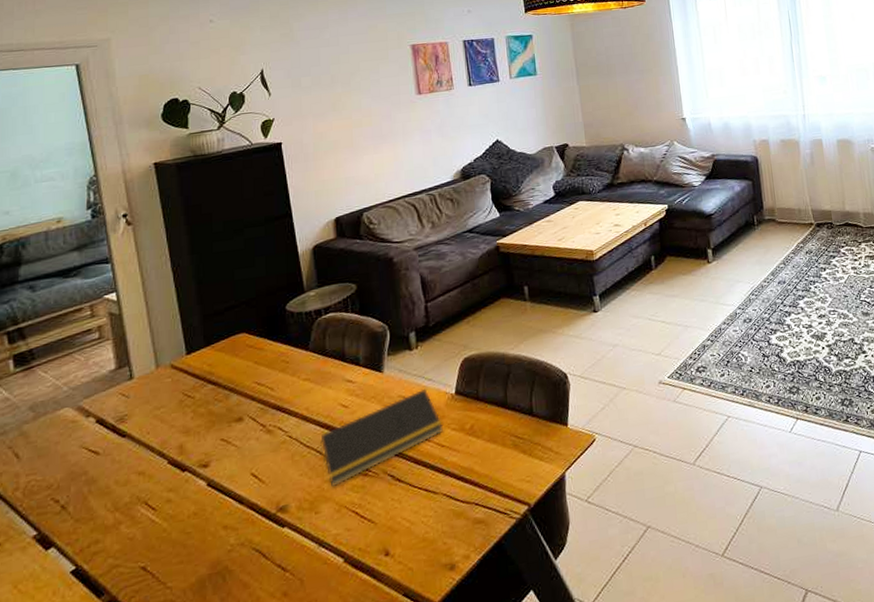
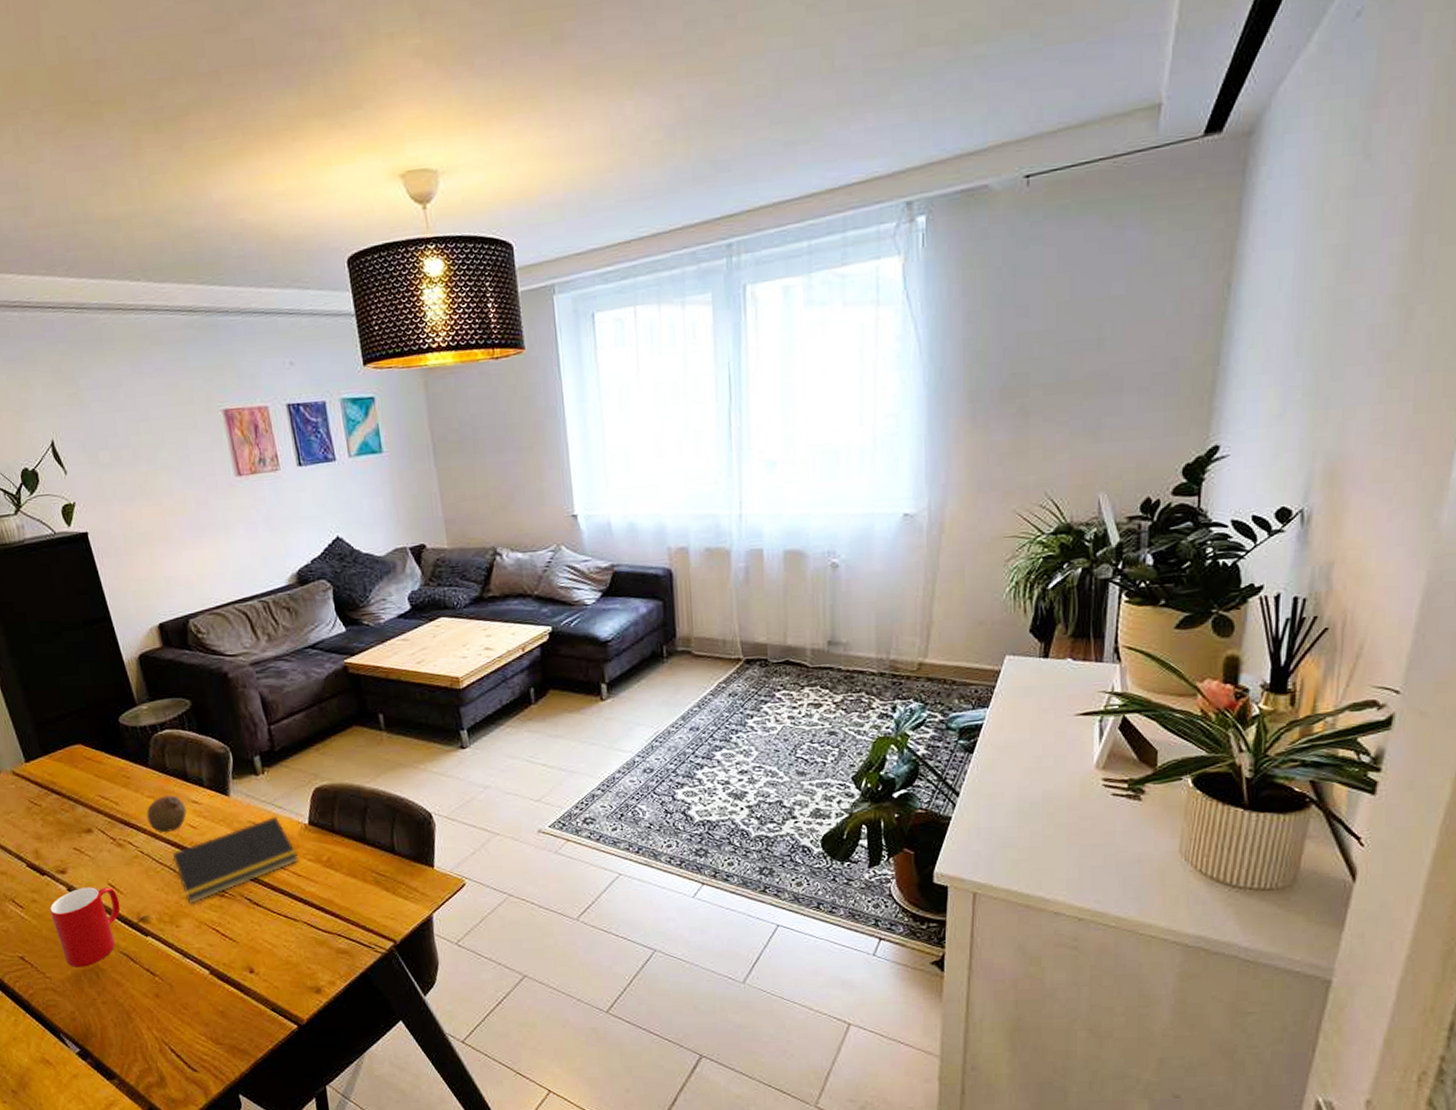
cup: none [184,477,260,573] -> present [49,887,121,967]
fruit: none [300,376,340,415] -> present [146,795,187,833]

